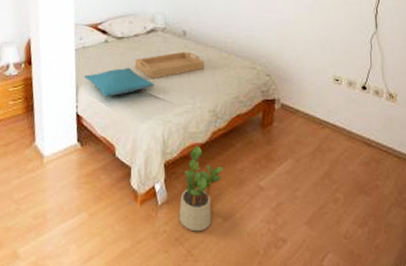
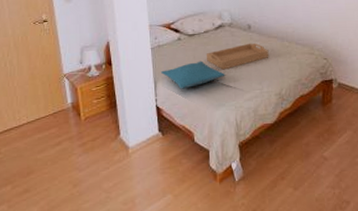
potted plant: present [179,146,224,232] -> none [254,126,292,202]

